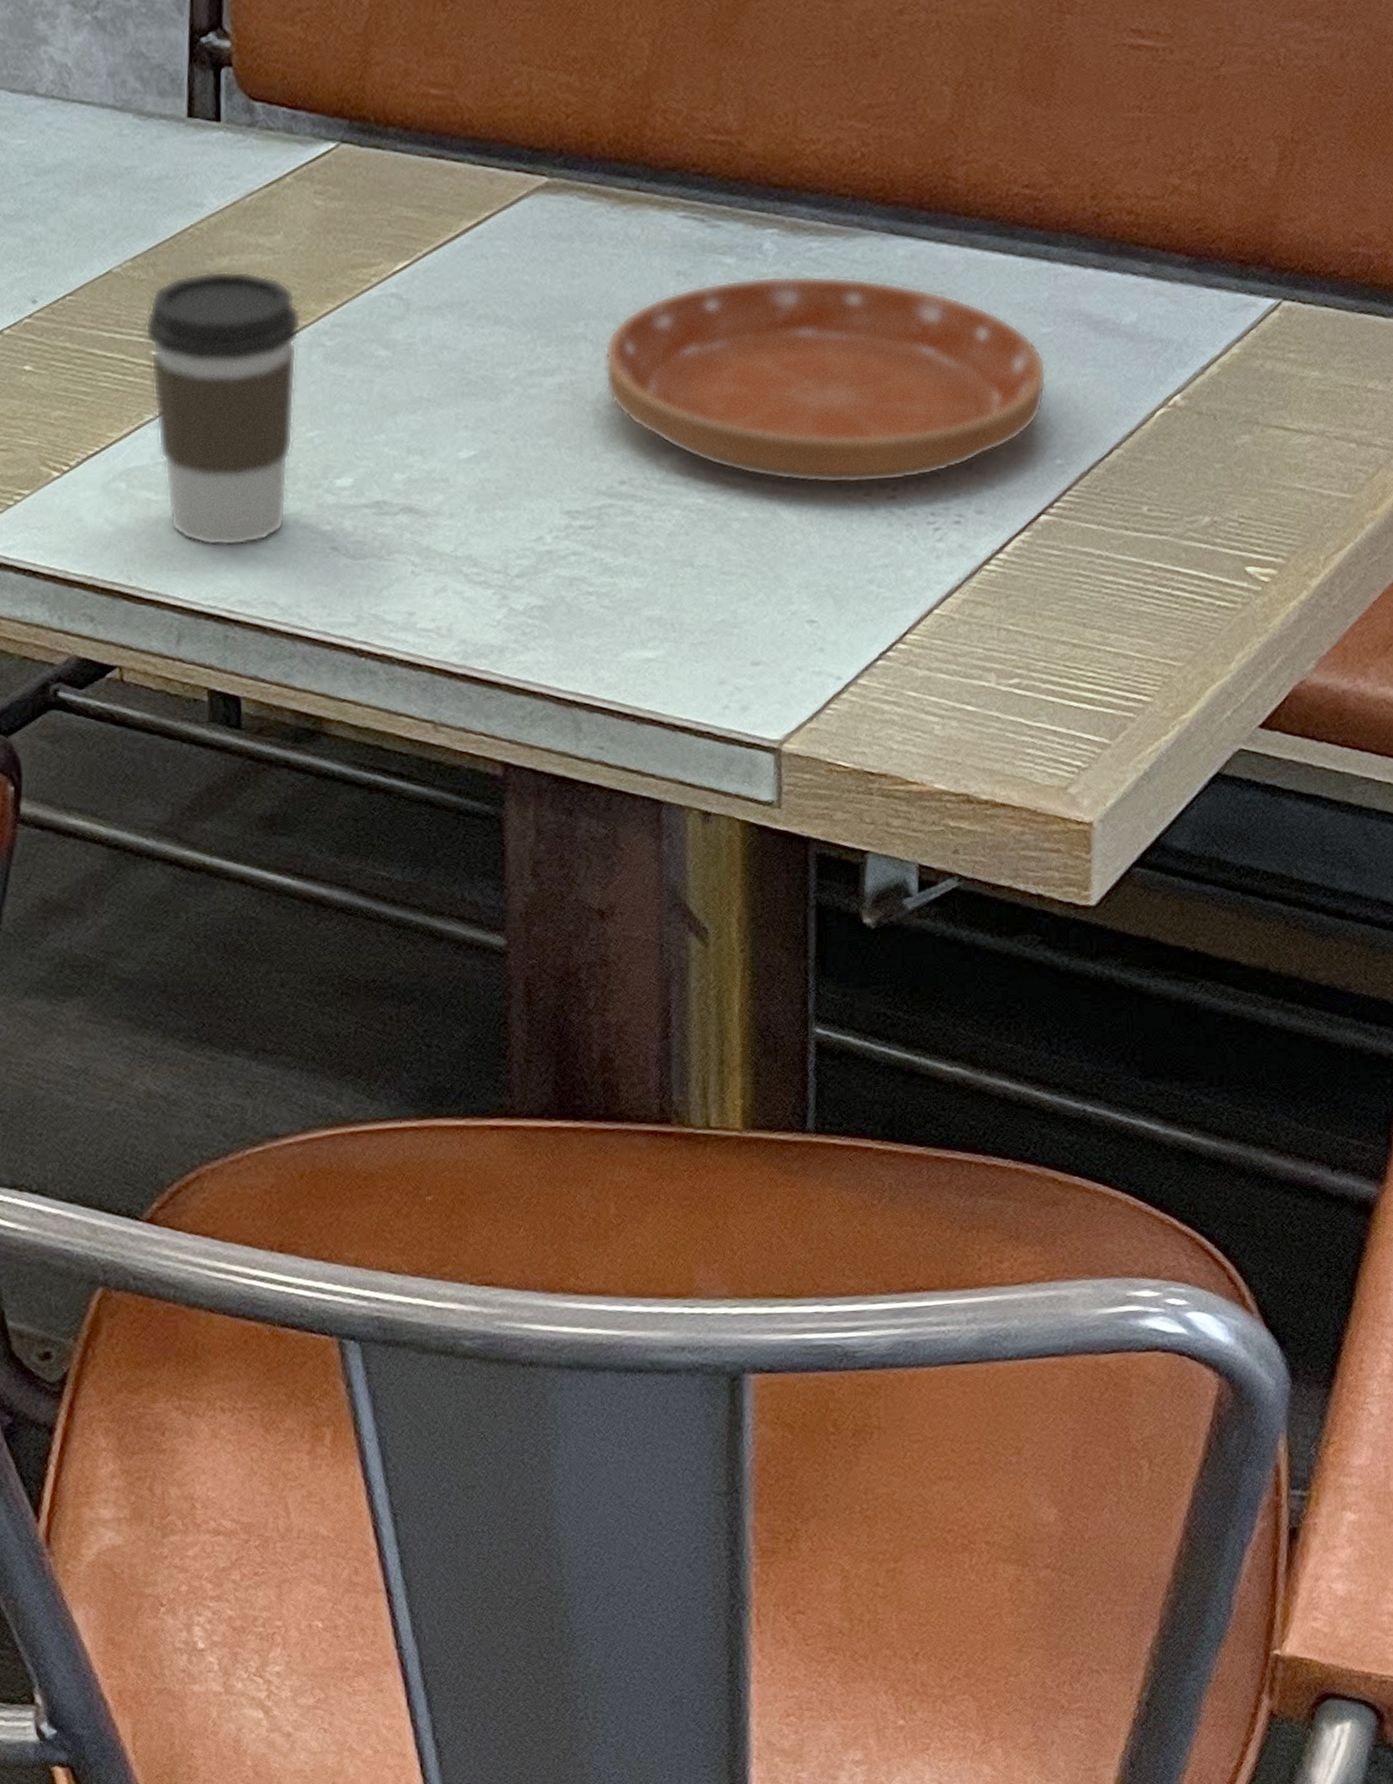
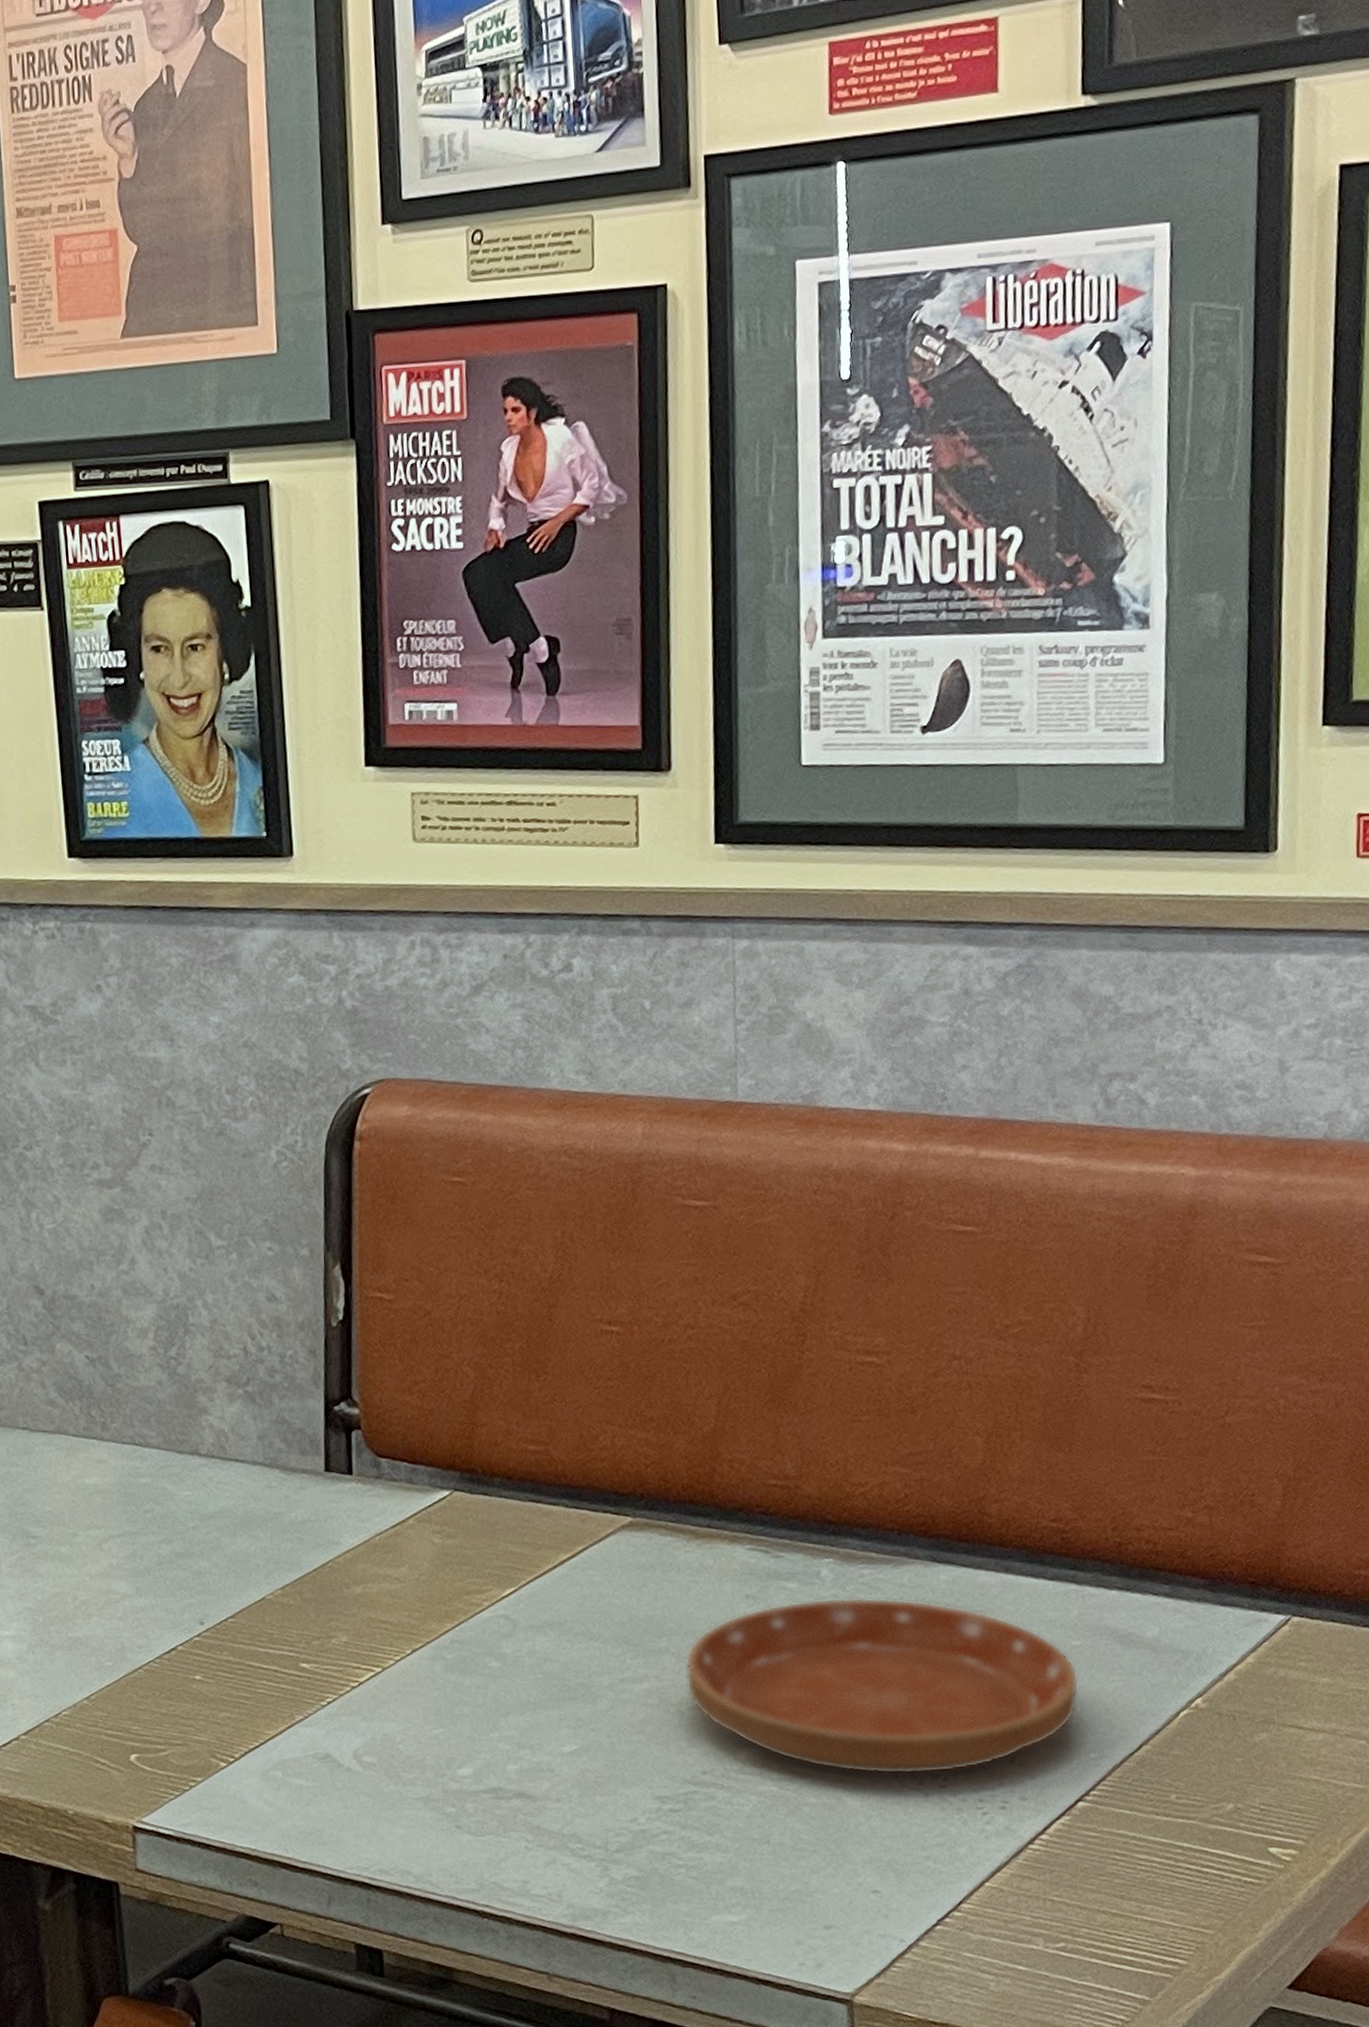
coffee cup: present [145,270,302,547] -> none [294,1597,426,1825]

